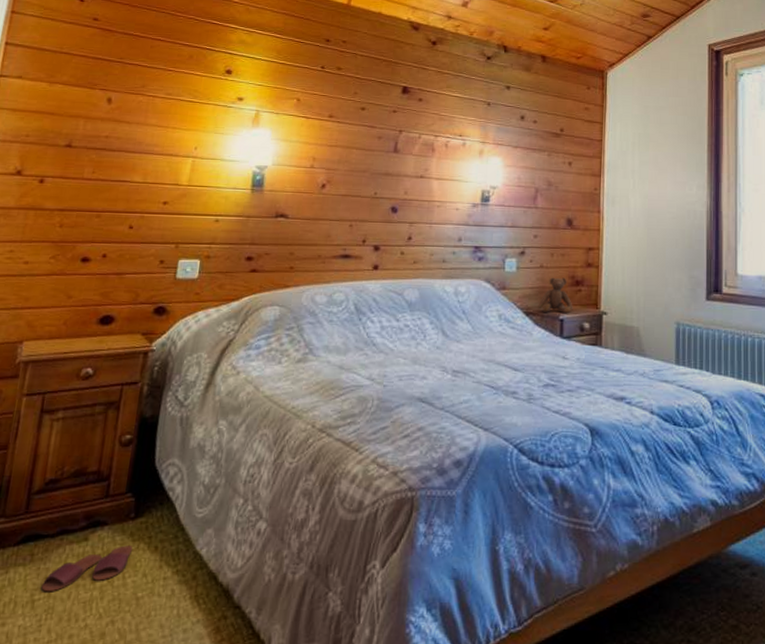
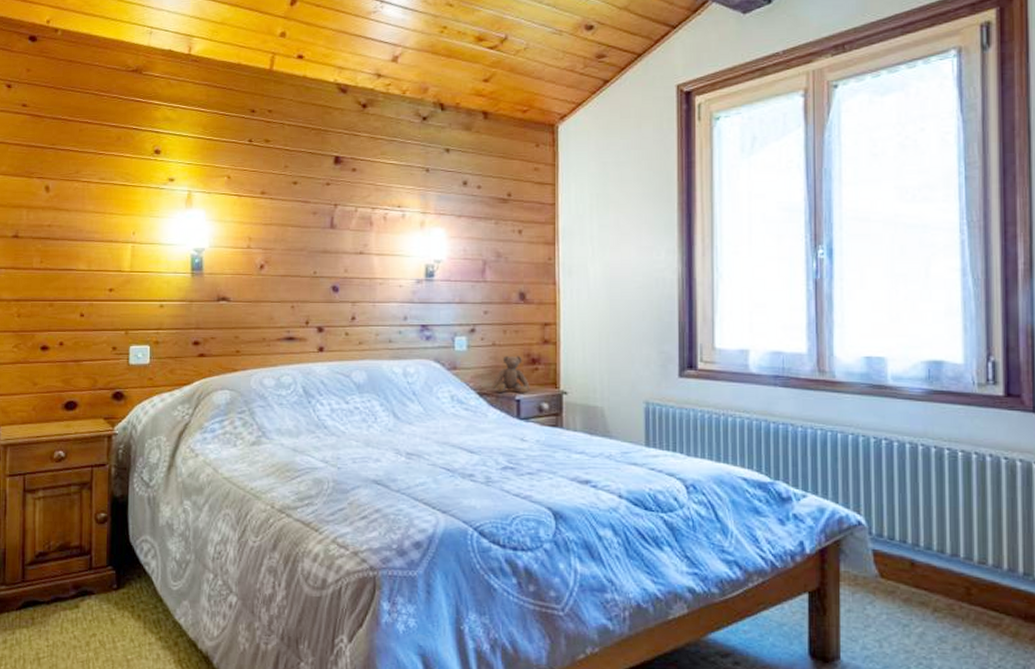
slippers: present [41,545,132,592] -> none [44,613,118,652]

